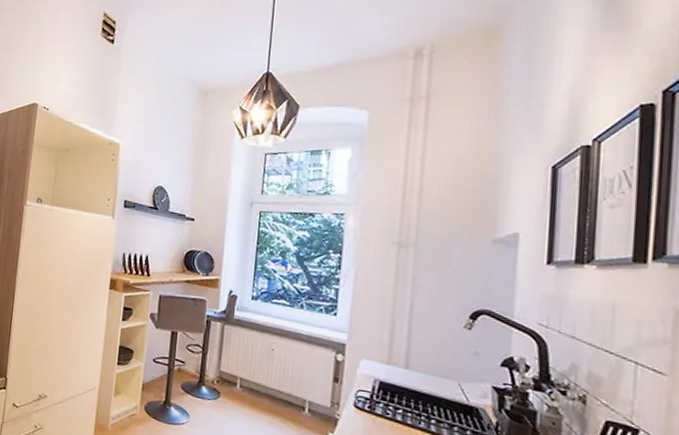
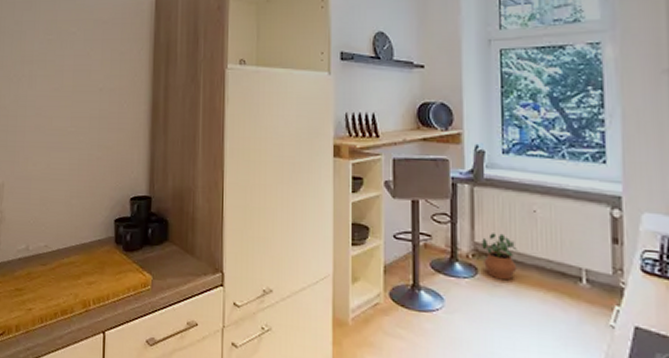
potted plant: none [225,364,255,405] -> present [482,233,517,280]

